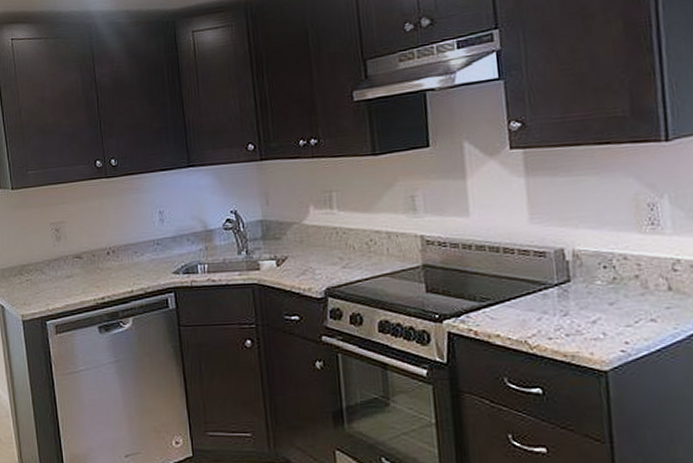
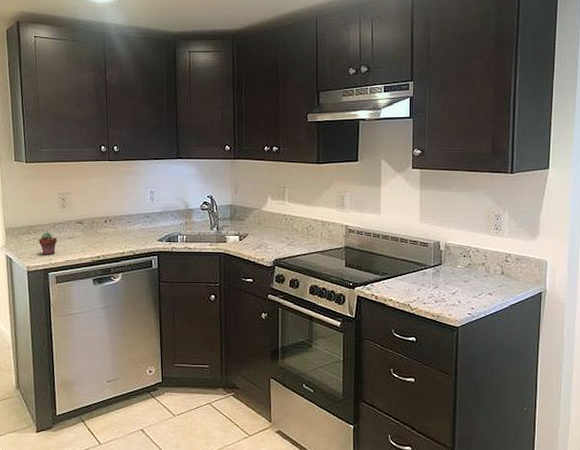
potted succulent: none [32,271,54,300] -> present [39,232,57,255]

